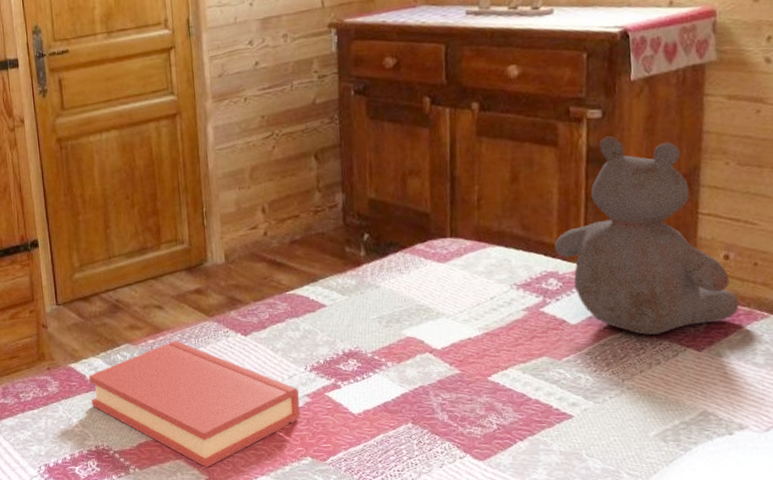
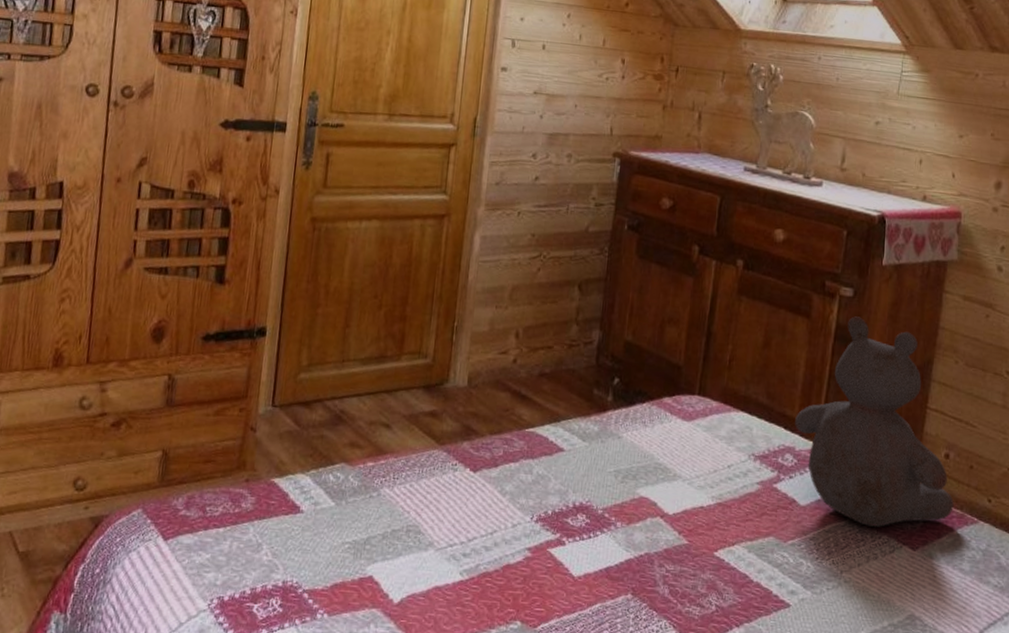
hardback book: present [89,340,300,468] -> none [288,467,521,622]

